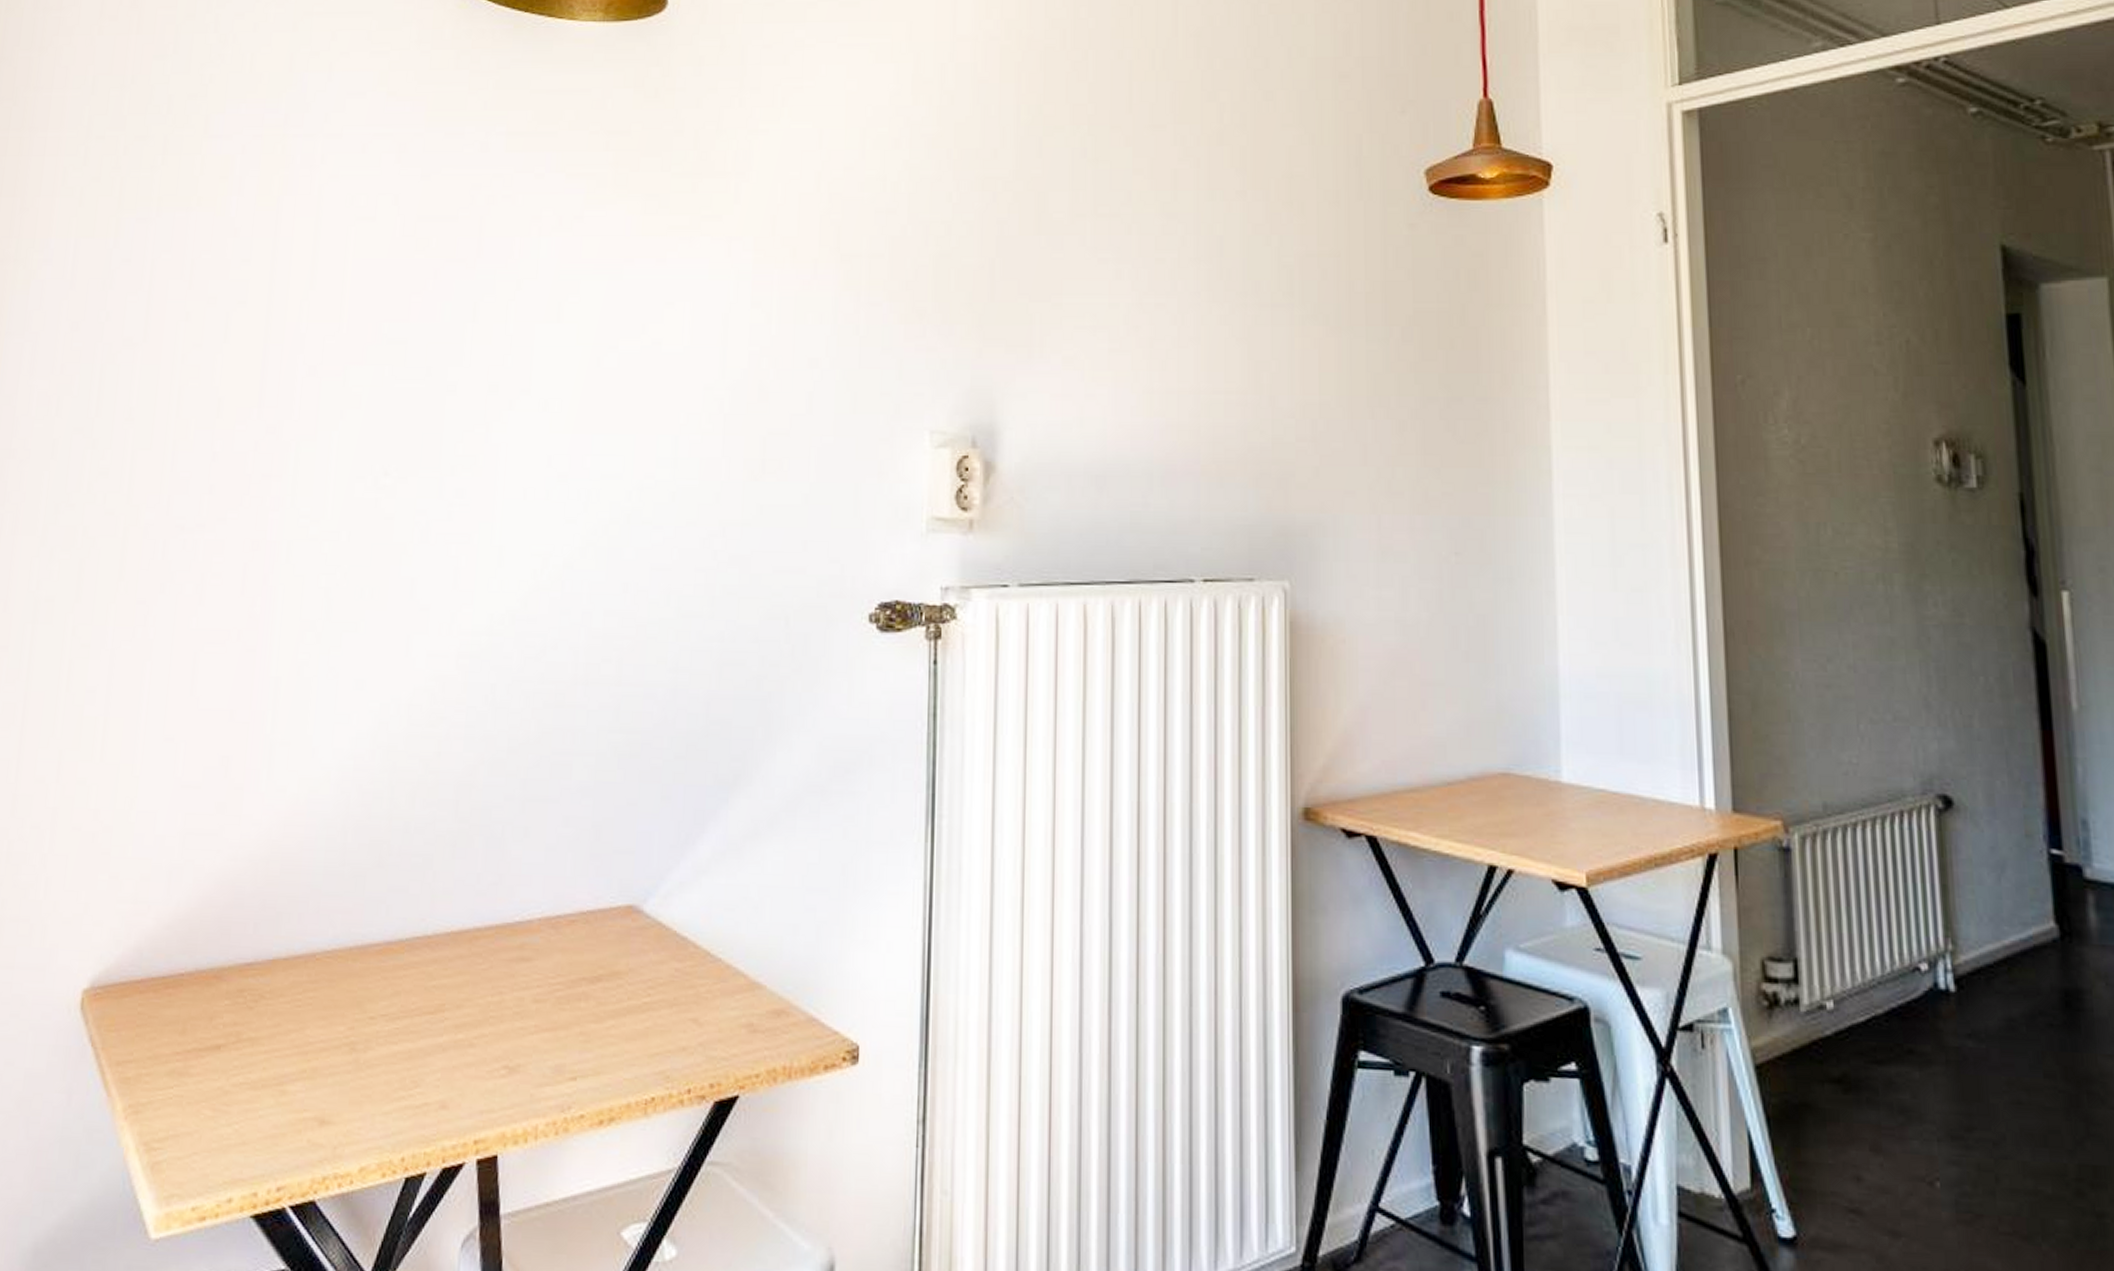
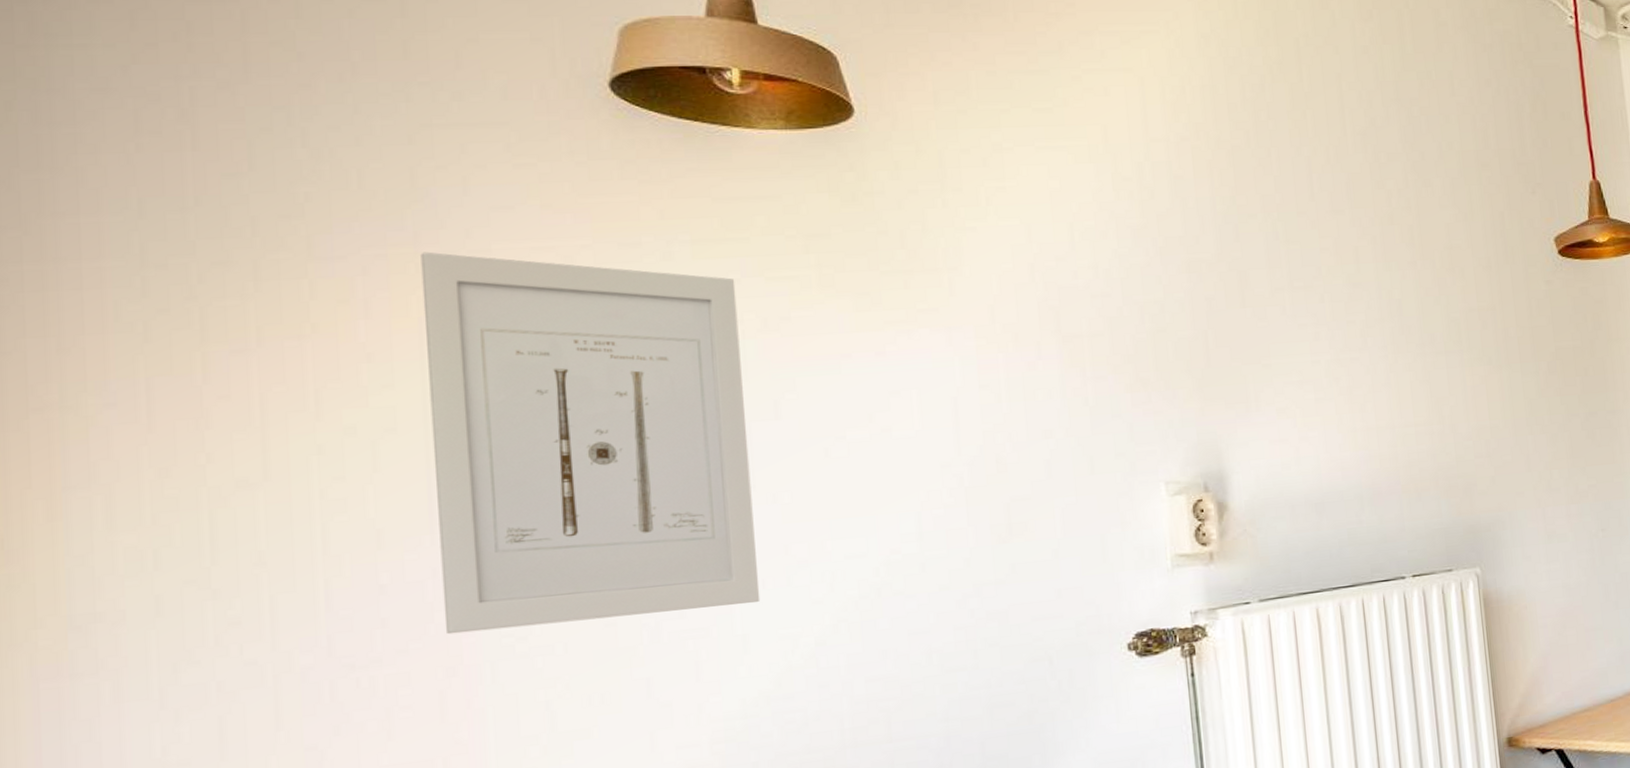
wall art: none [257,134,539,513] -> present [420,252,761,635]

